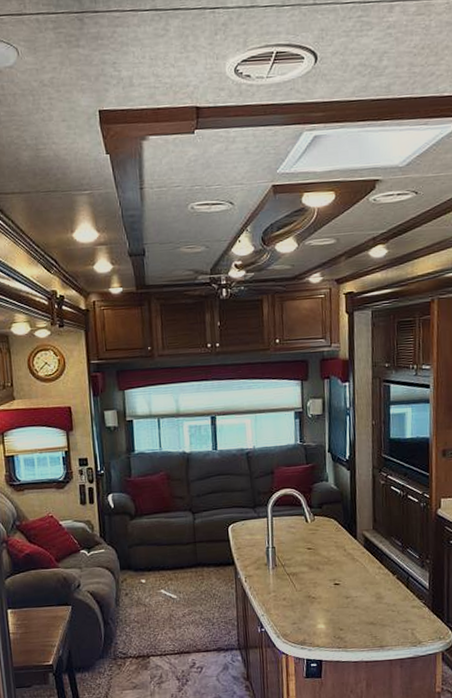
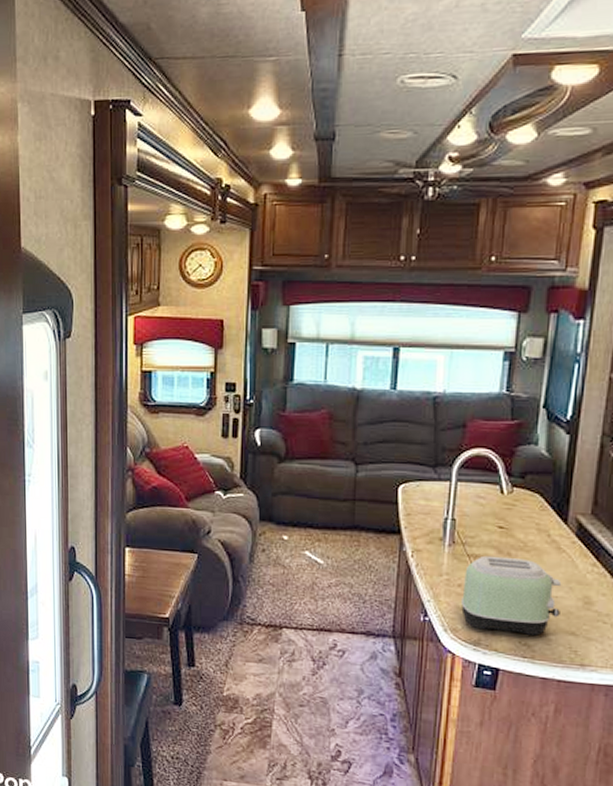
toaster: none [287,571,361,632] -> present [461,555,562,636]

